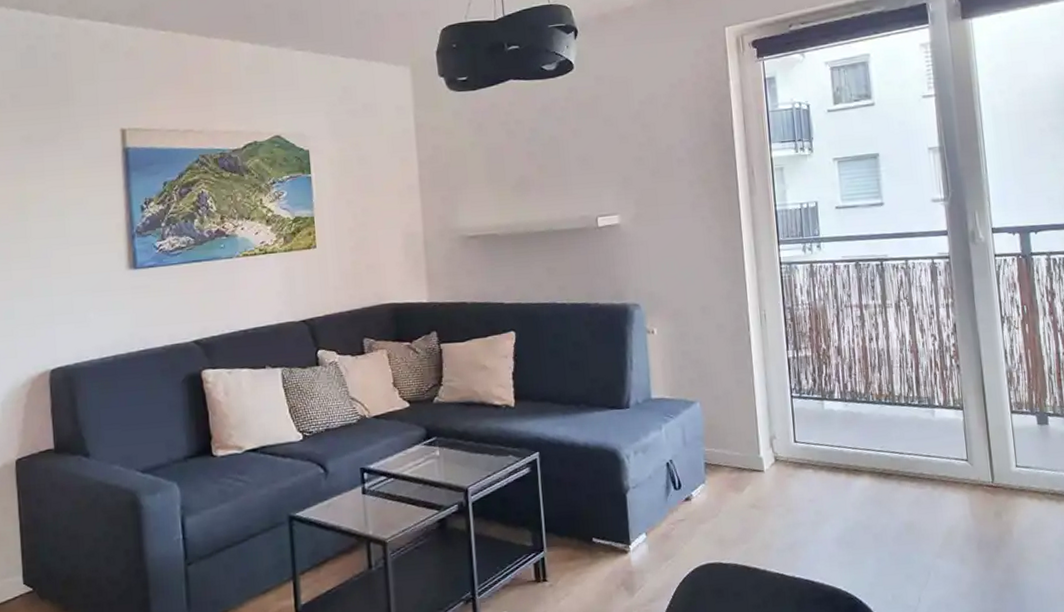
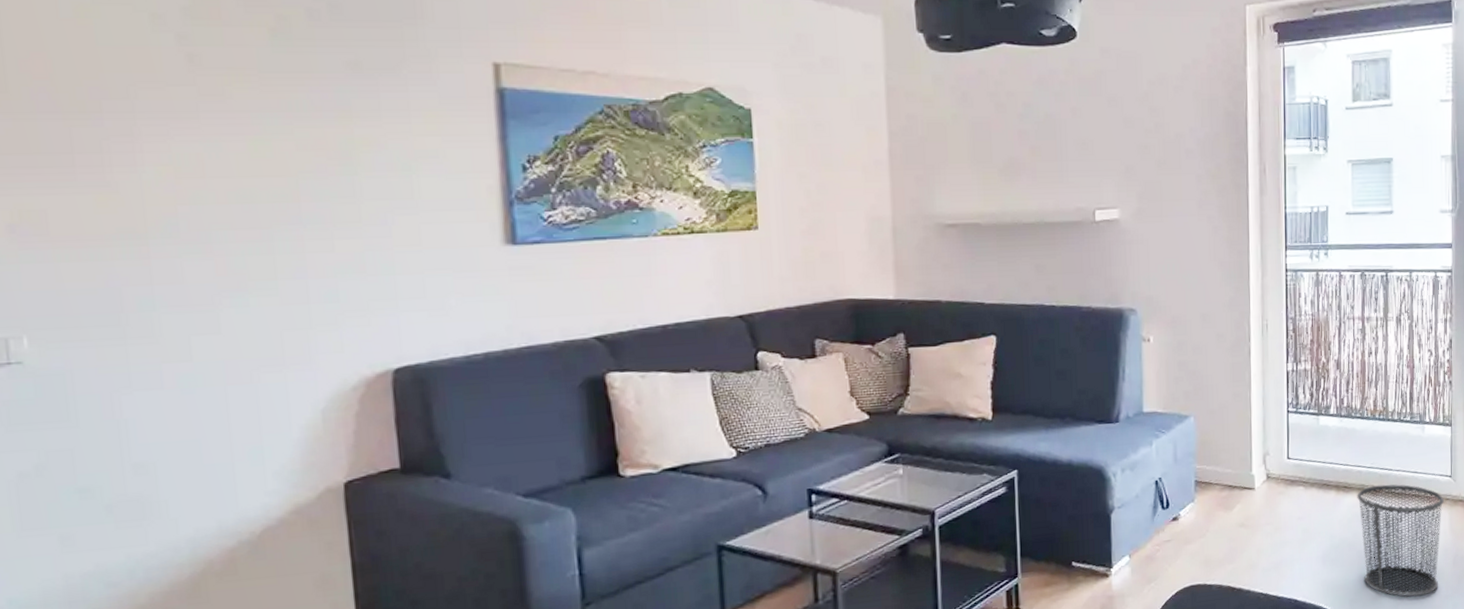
waste bin: none [868,467,964,582] -> present [1357,484,1444,597]

